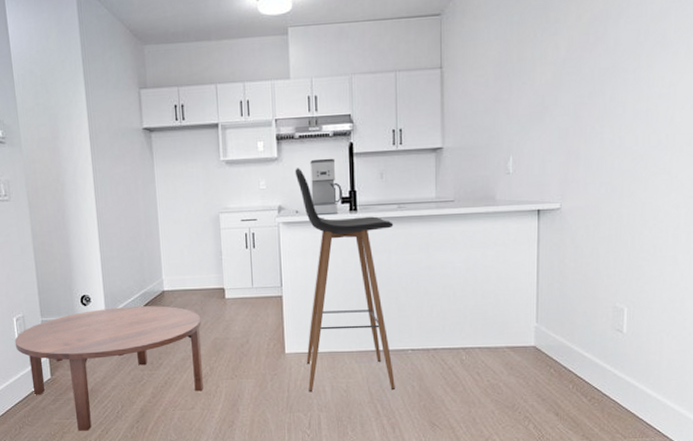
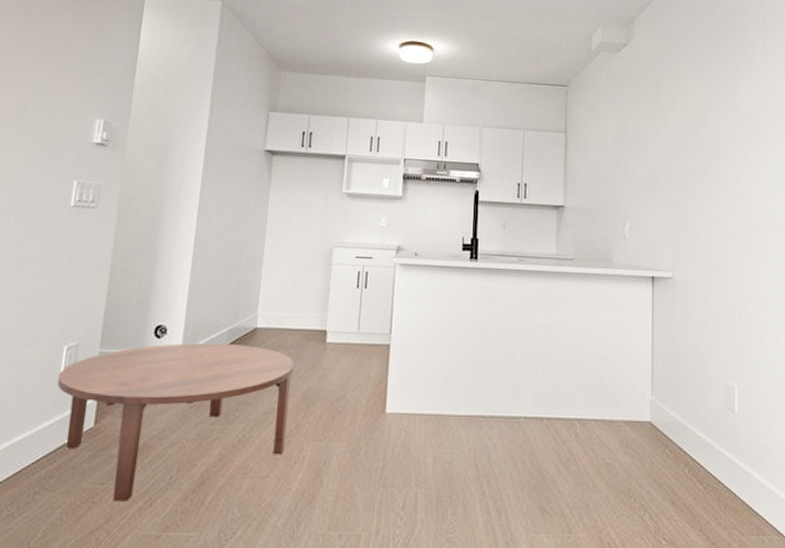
bar stool: present [295,168,395,393] -> none [407,209,513,466]
coffee maker: present [310,158,342,215] -> none [432,202,464,261]

